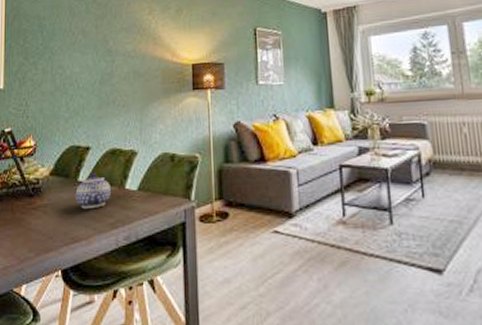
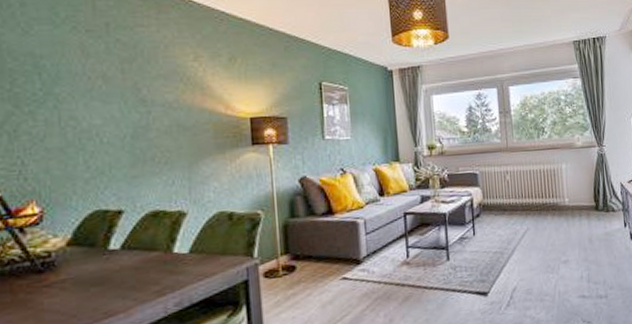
teapot: present [75,173,111,210] -> none [105,239,154,280]

